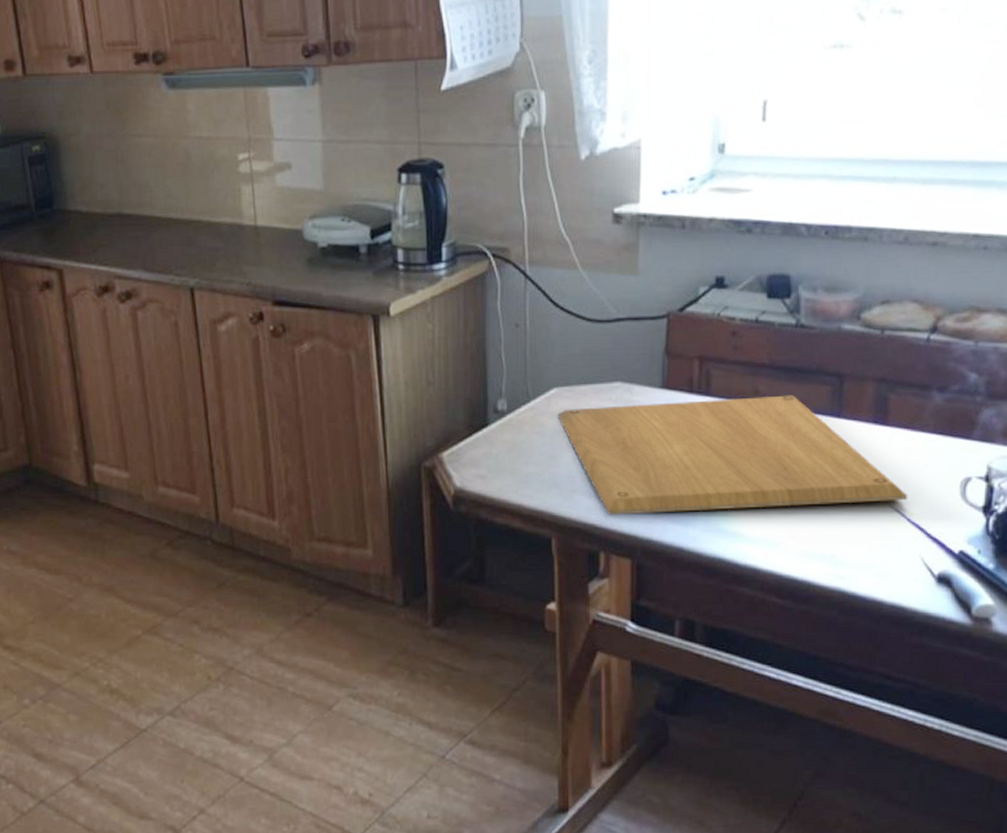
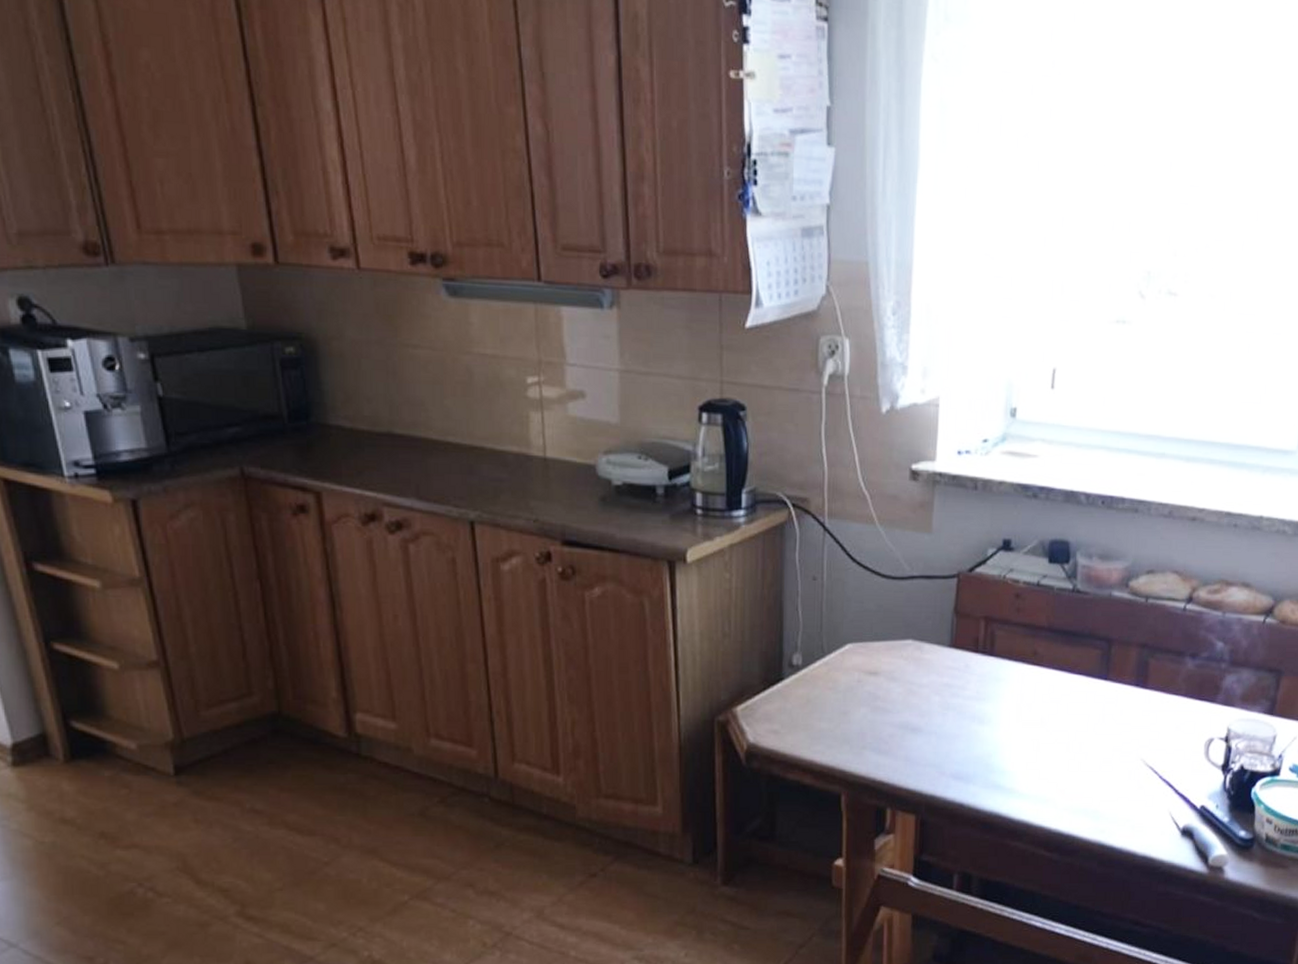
chopping board: present [557,395,908,515] -> none [851,657,1161,771]

